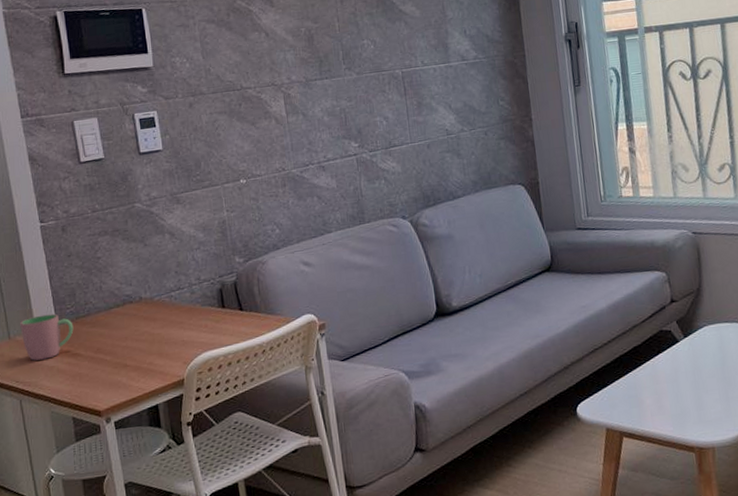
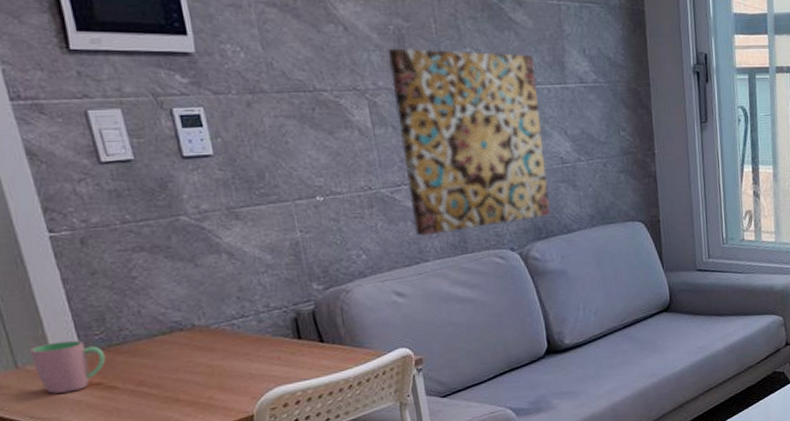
wall art: none [300,40,438,210] -> present [388,48,551,236]

